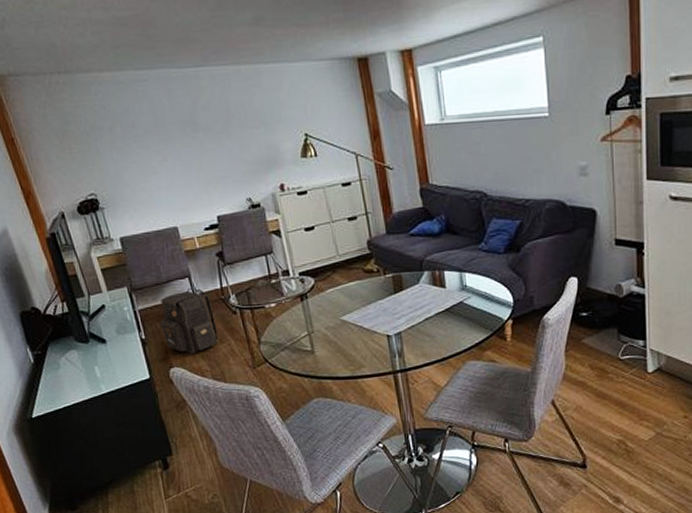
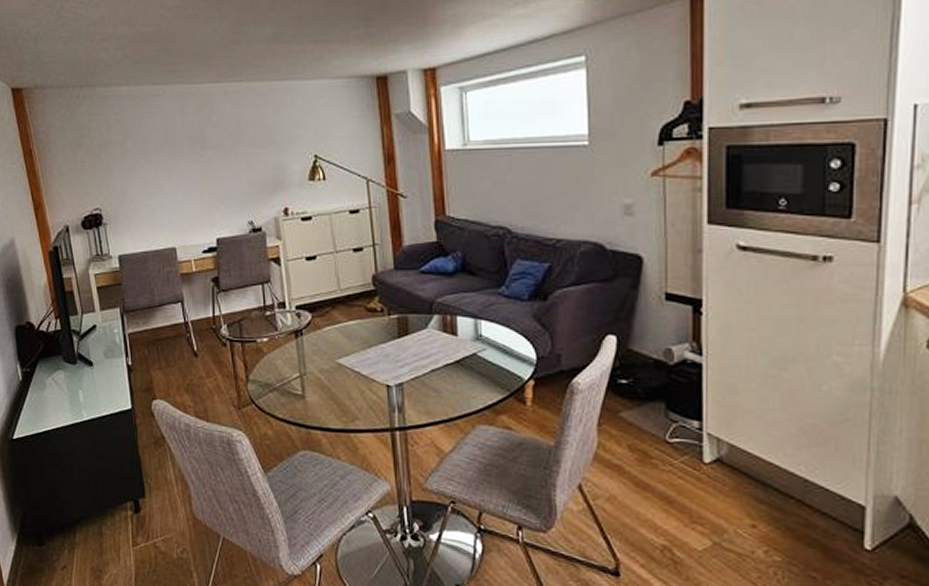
backpack: present [160,287,219,354] -> none [148,313,205,386]

